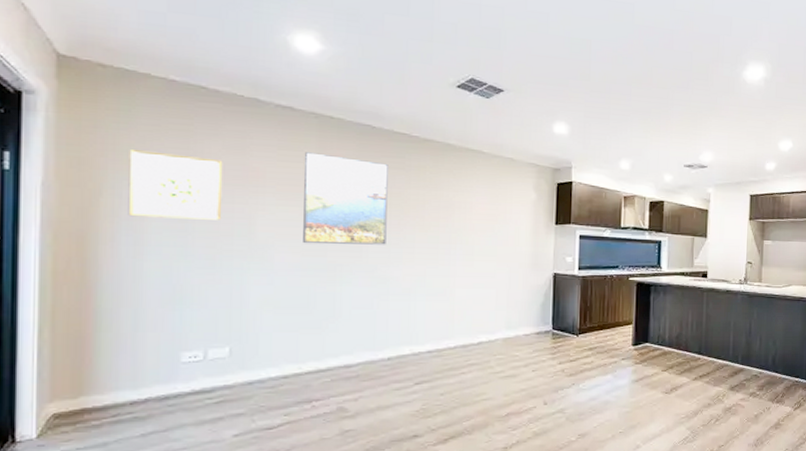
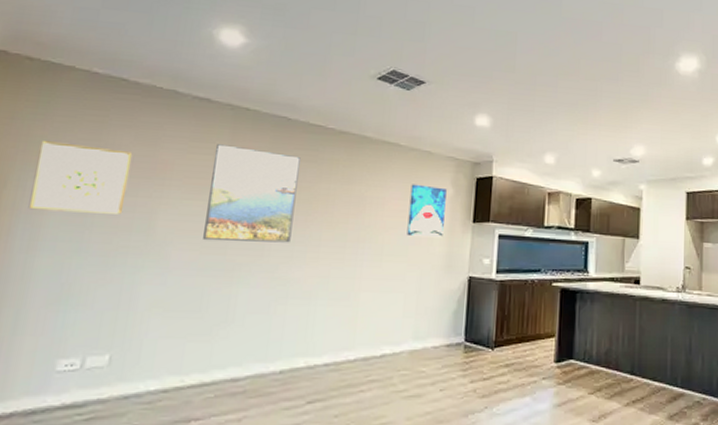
wall art: none [495,189,530,239] -> present [407,184,447,238]

